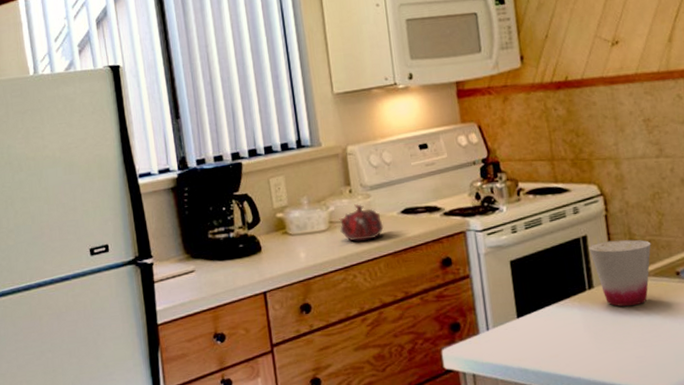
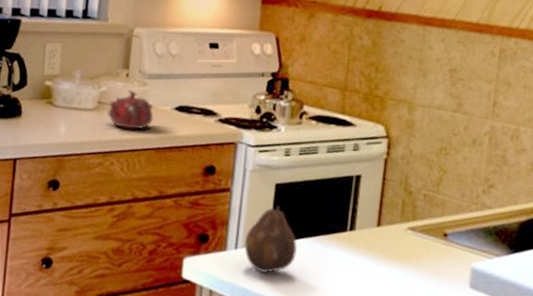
fruit: none [494,281,545,348] -> present [244,206,297,274]
cup: present [588,239,651,307] -> none [359,185,426,258]

